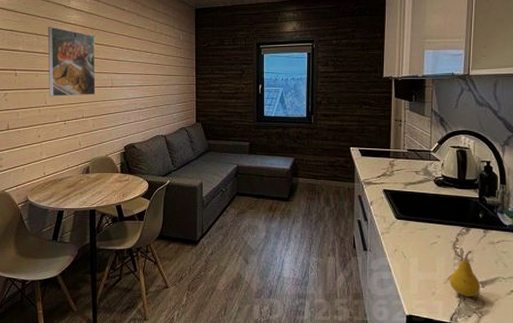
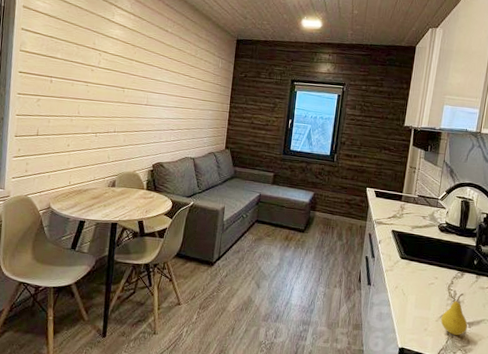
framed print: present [47,26,96,97] -> none [83,37,135,111]

